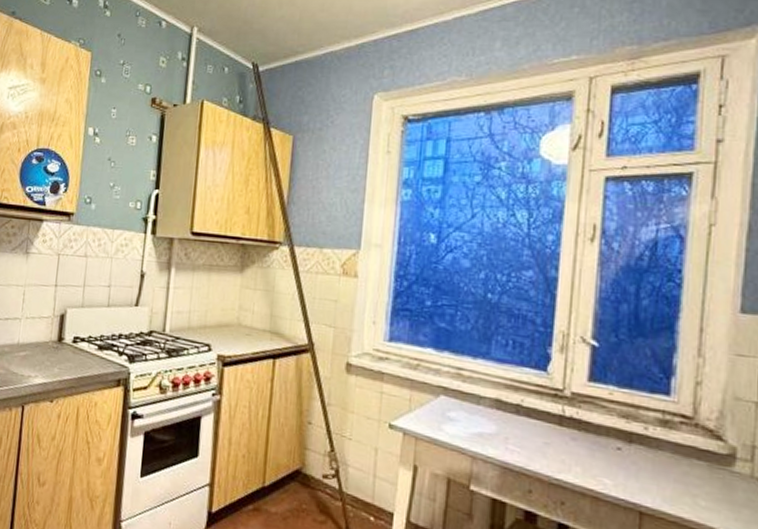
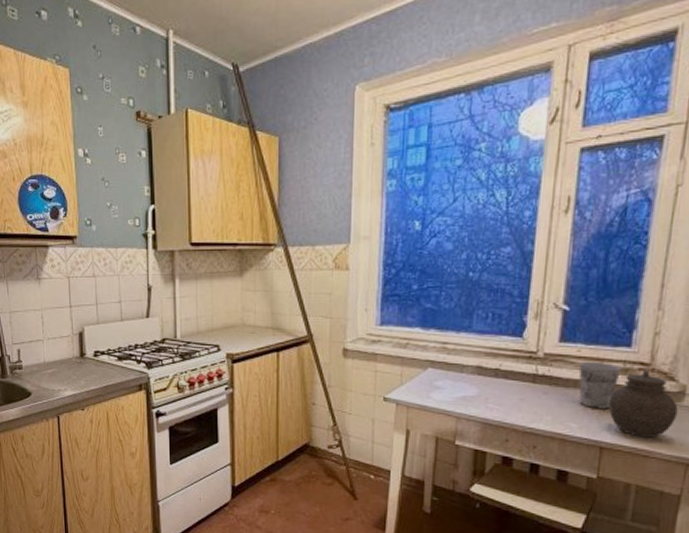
cup: none [611,406,660,467] -> present [578,361,622,410]
jar: none [648,424,729,508] -> present [609,370,679,438]

